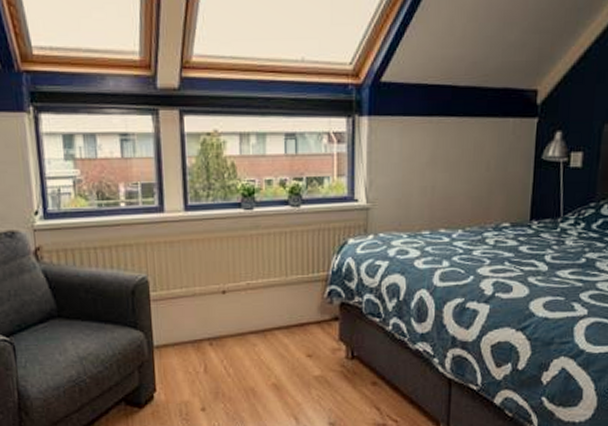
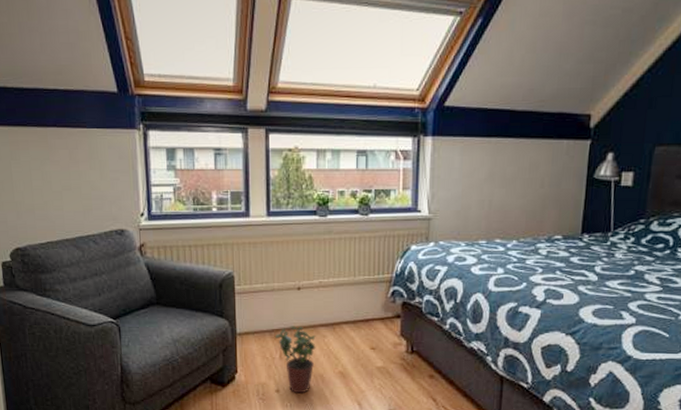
potted plant: none [197,334,245,411] -> present [274,326,316,394]

